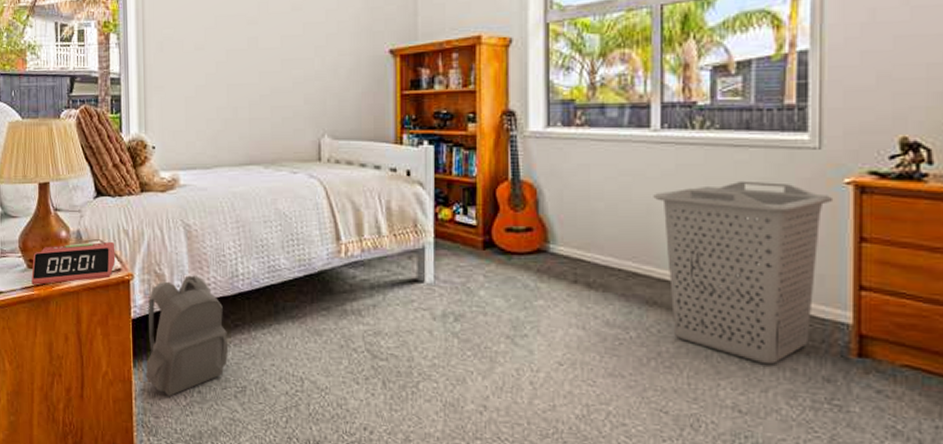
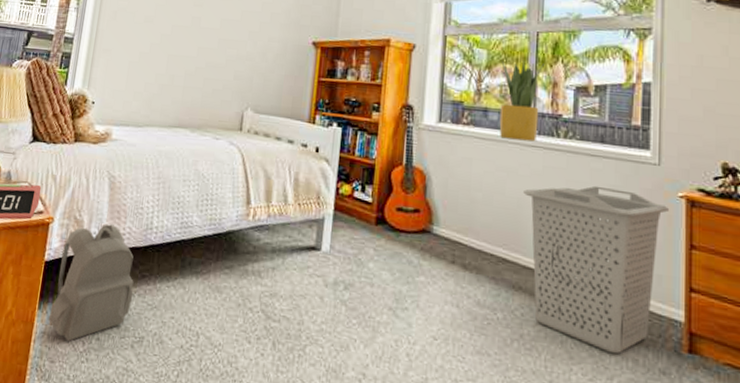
planter: none [618,41,671,137] -> present [499,60,544,142]

